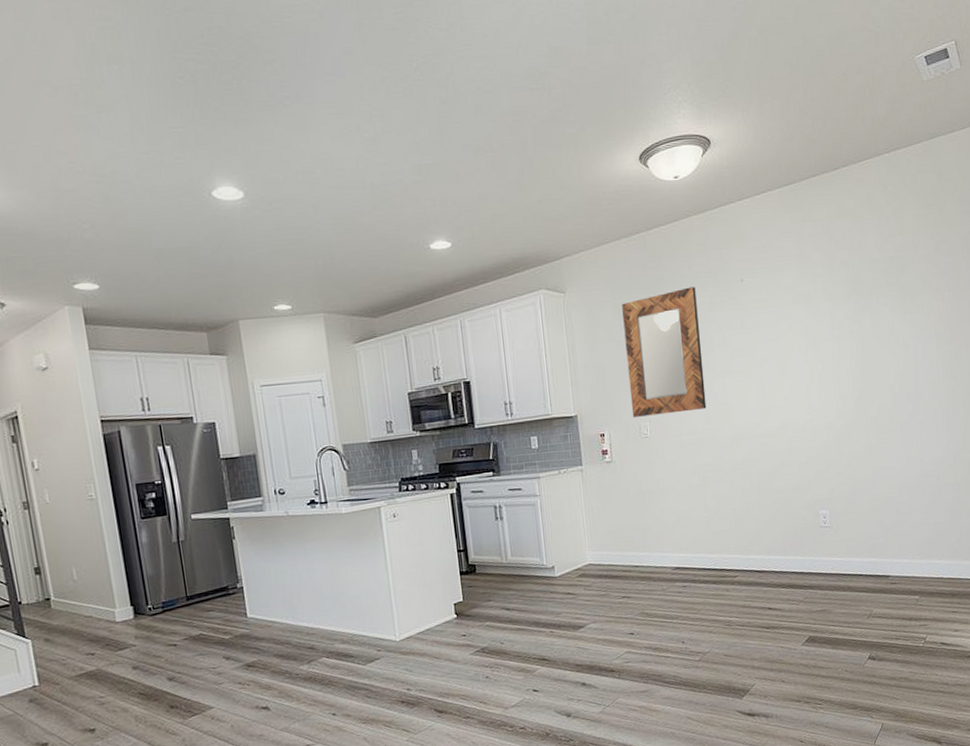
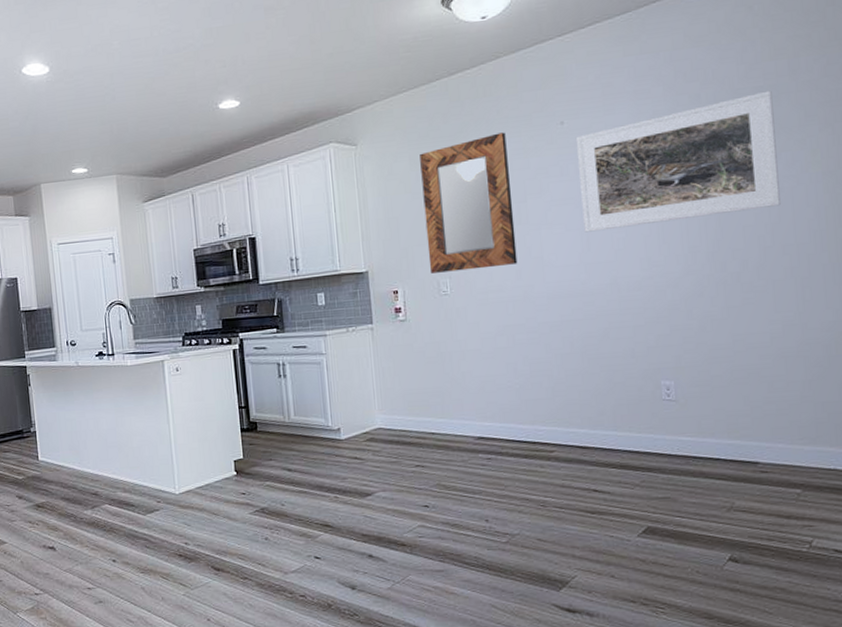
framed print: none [753,261,906,381] -> present [575,90,781,233]

